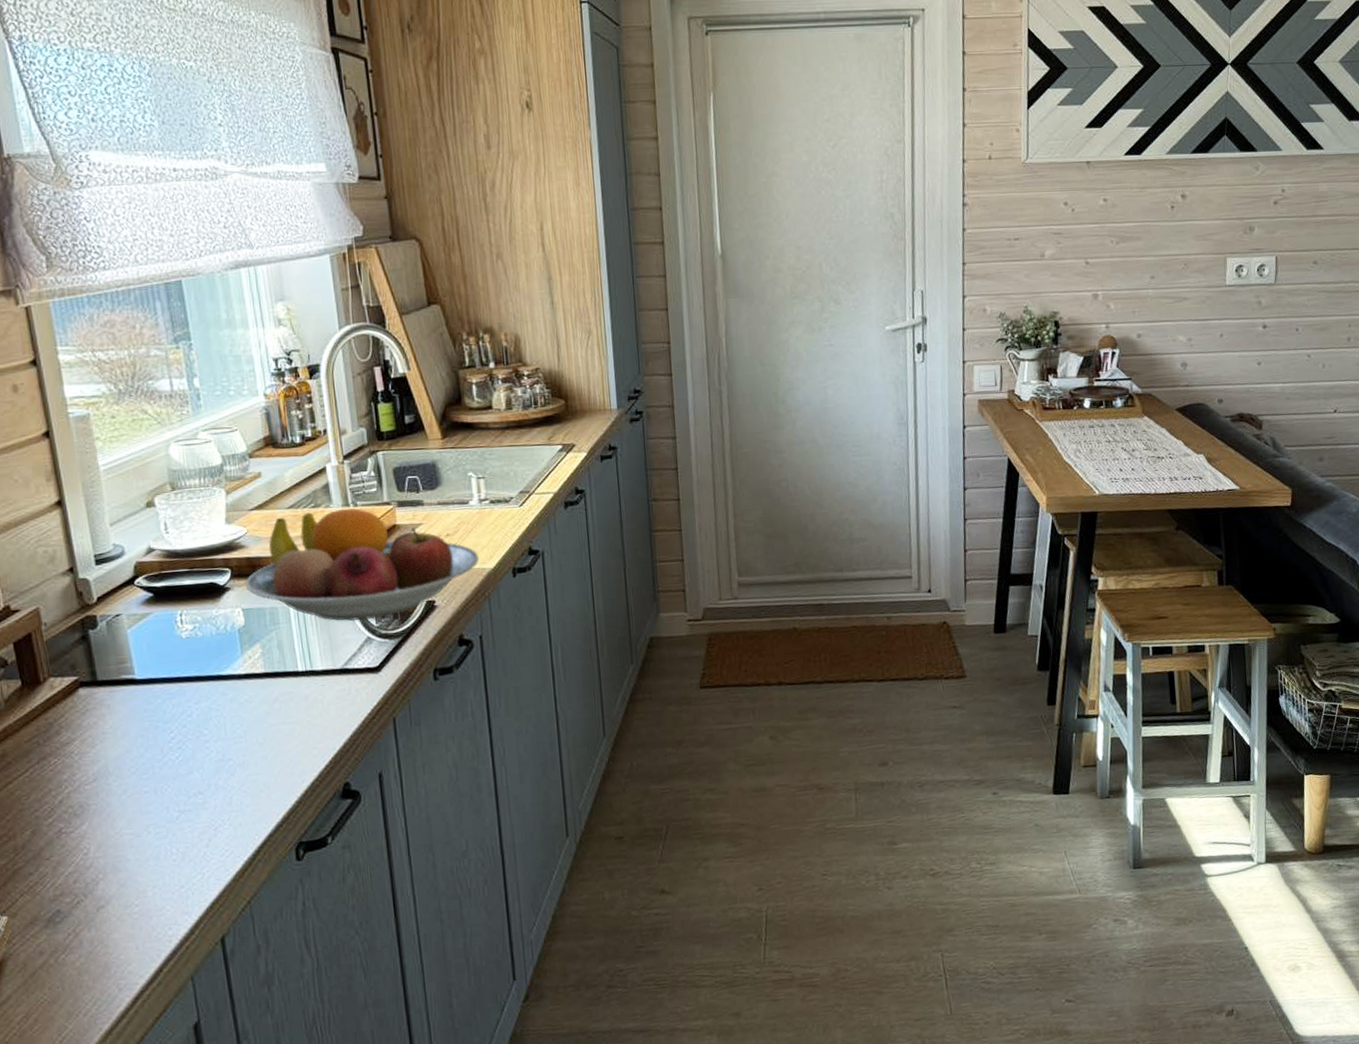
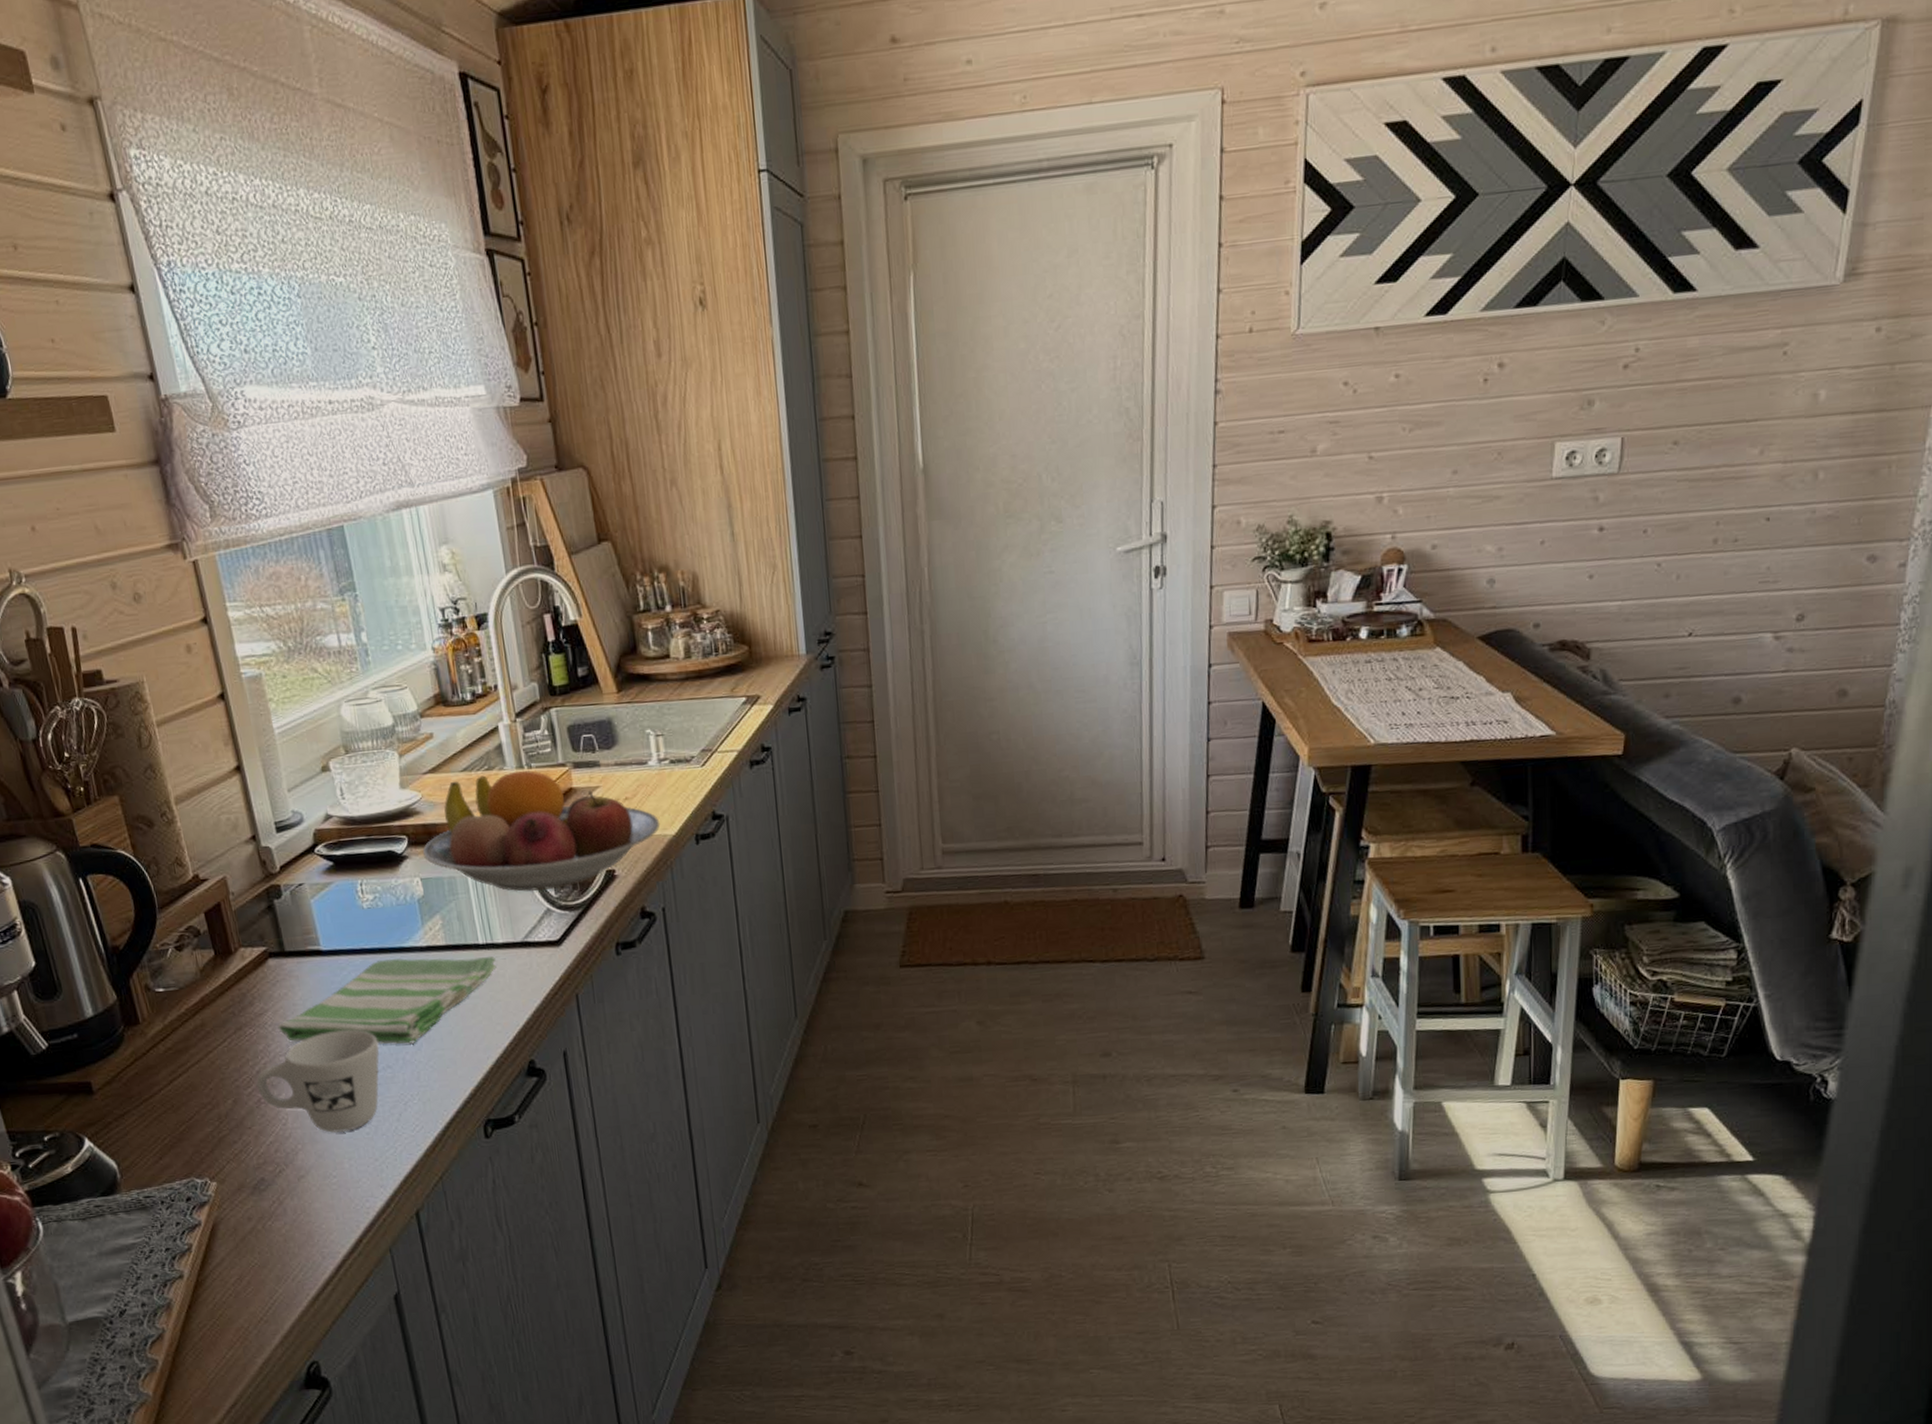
mug: none [57,757,191,861] -> present [255,1029,379,1133]
dish towel: none [84,683,315,771] -> present [277,957,497,1044]

